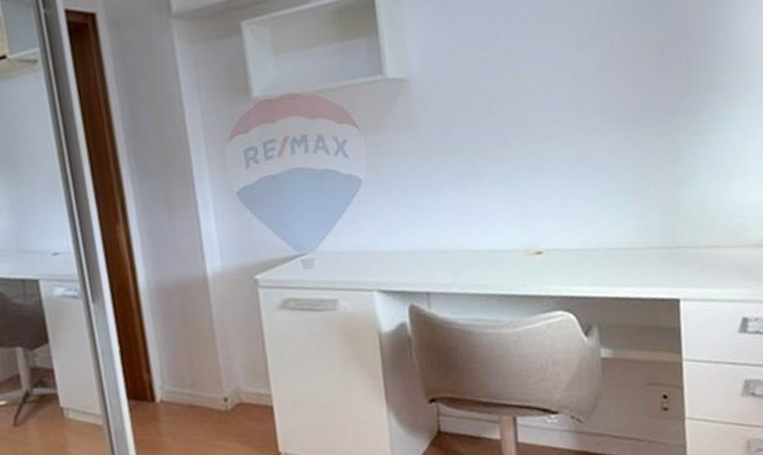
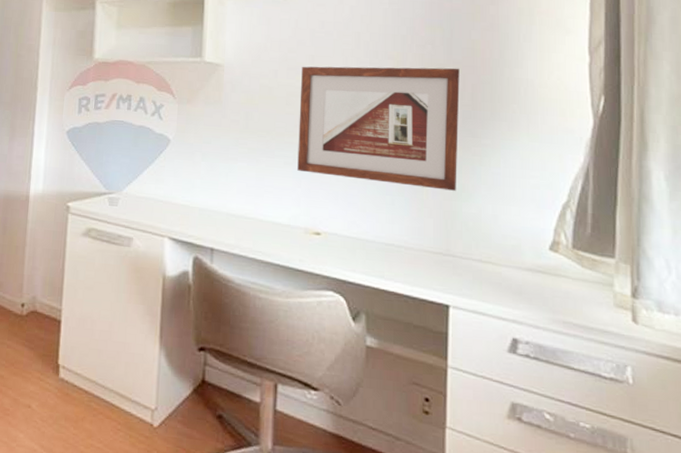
picture frame: none [500,38,678,188] -> present [297,66,460,191]

